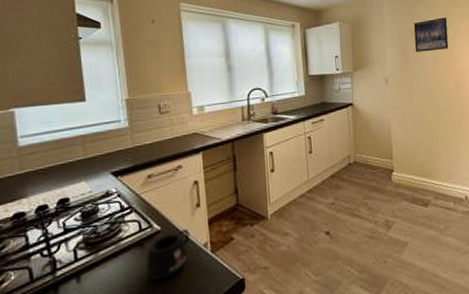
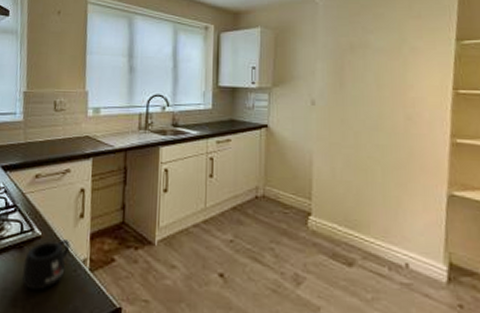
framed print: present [413,17,449,52] -> none [354,31,401,72]

